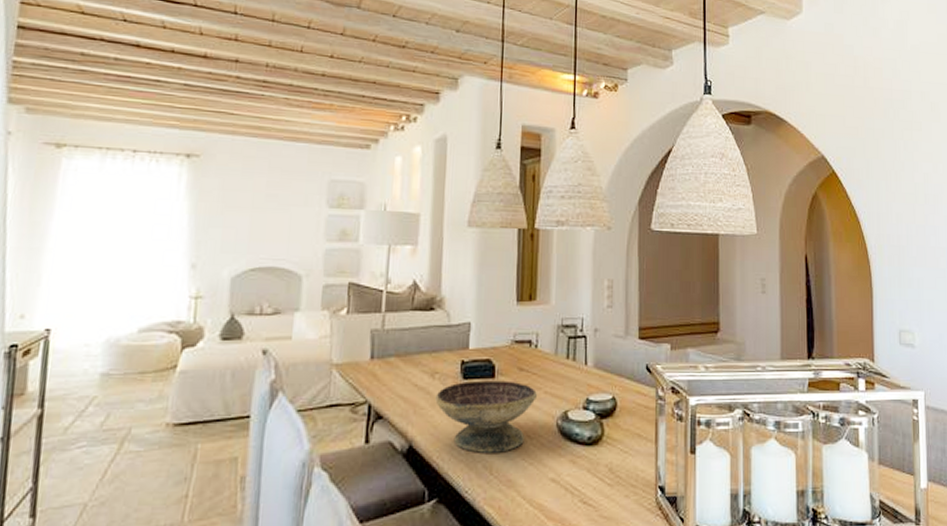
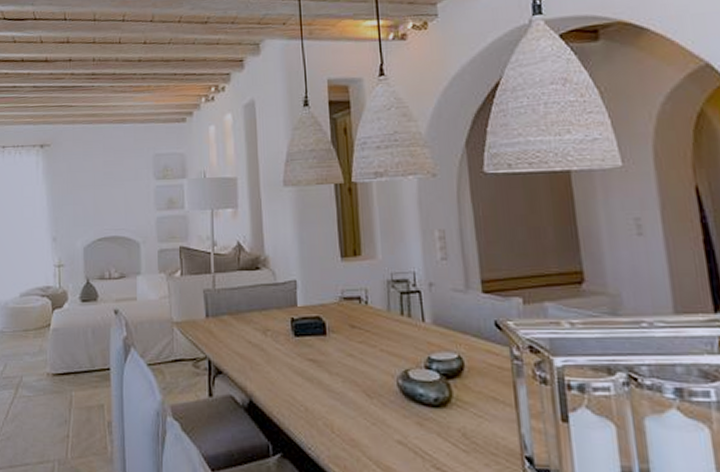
decorative bowl: present [435,380,537,453] -> none [270,337,372,411]

